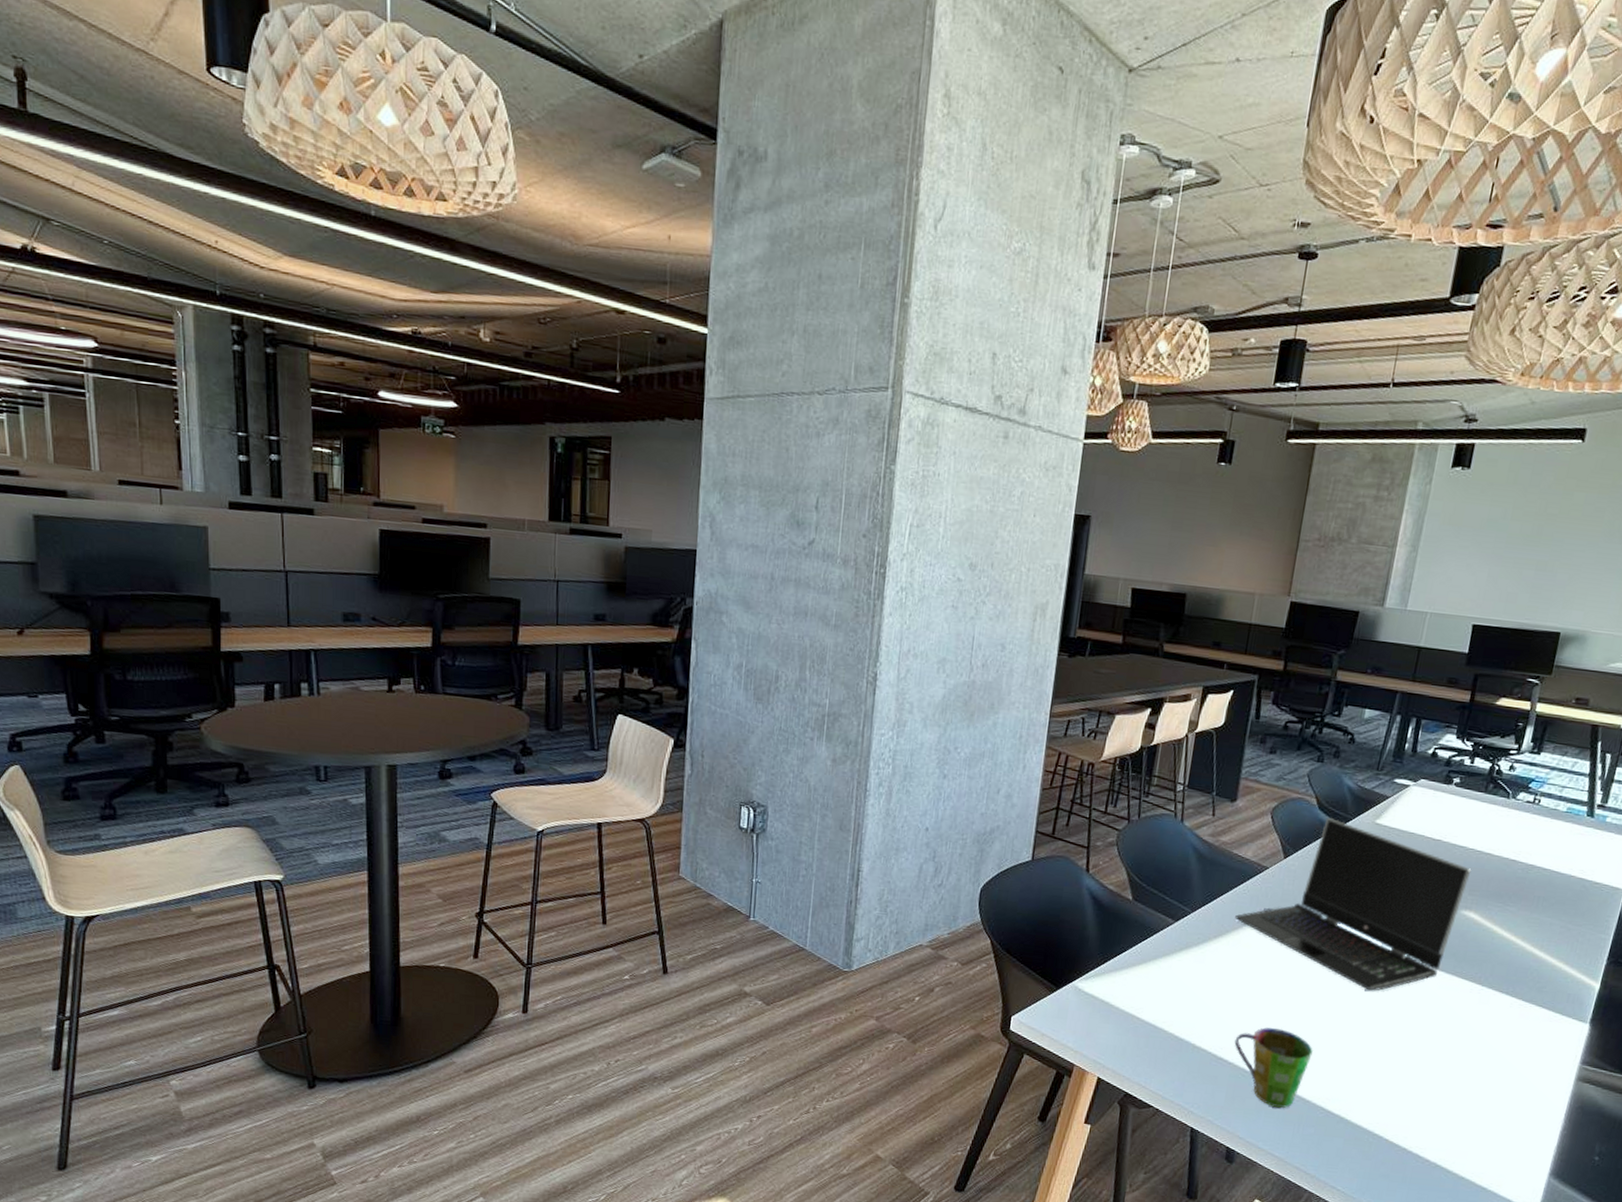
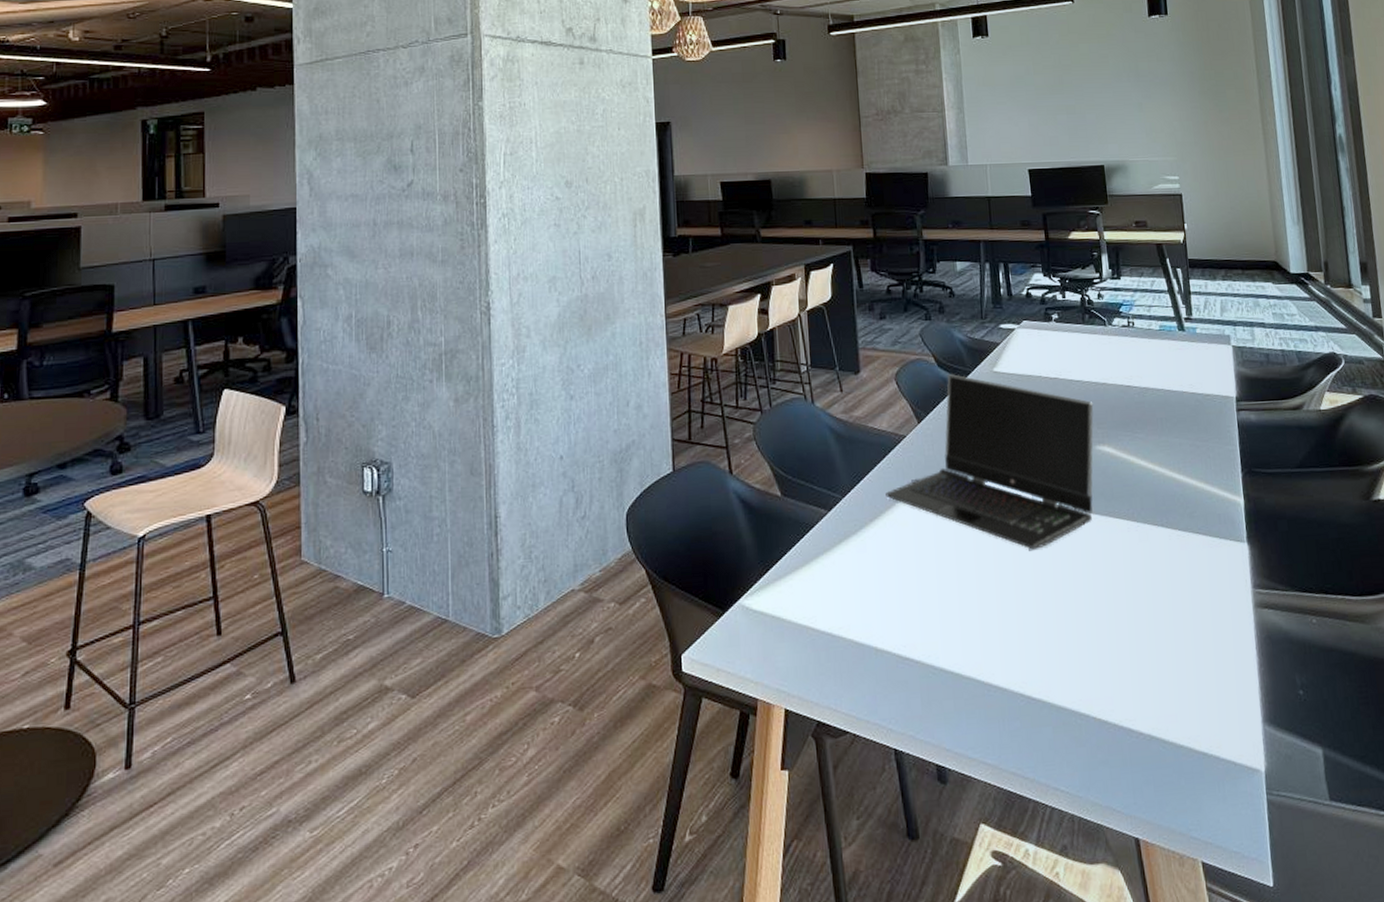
cup: present [1234,1027,1313,1109] -> none [916,611,997,705]

